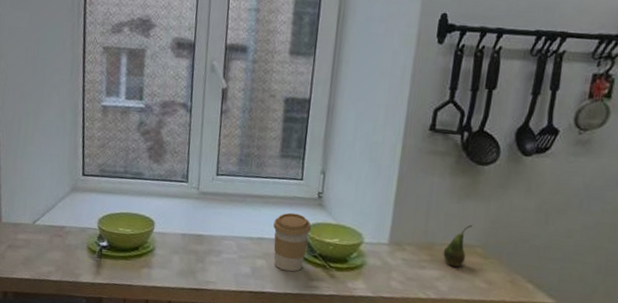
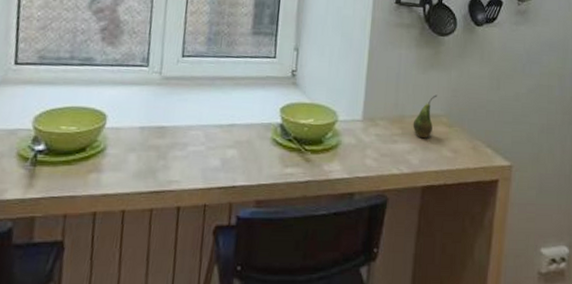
coffee cup: present [273,212,311,272] -> none [245,94,285,160]

